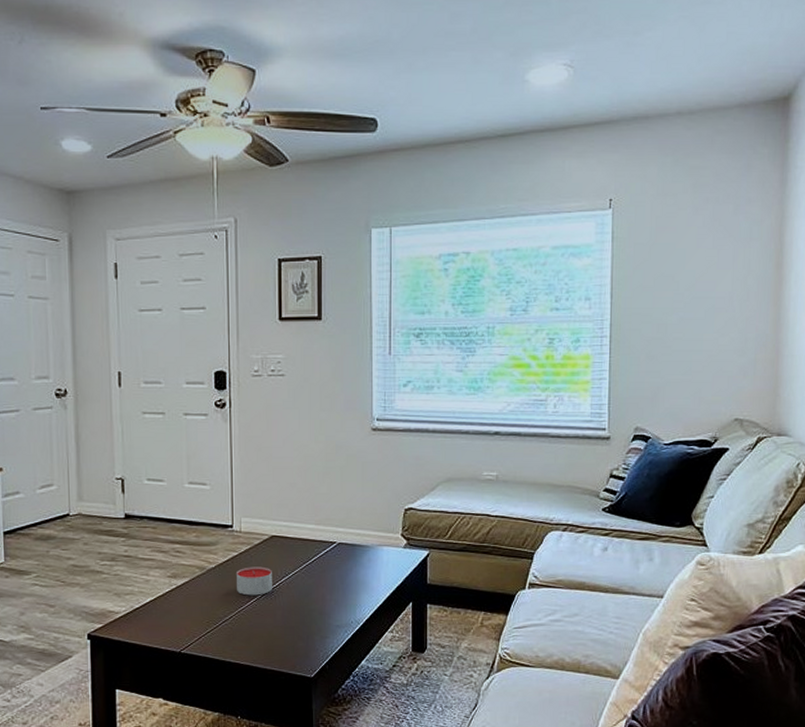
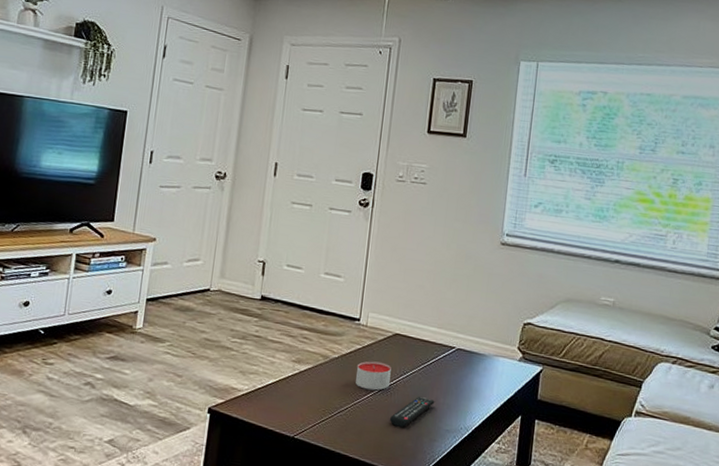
remote control: none [276,596,322,629] -> present [389,397,435,428]

